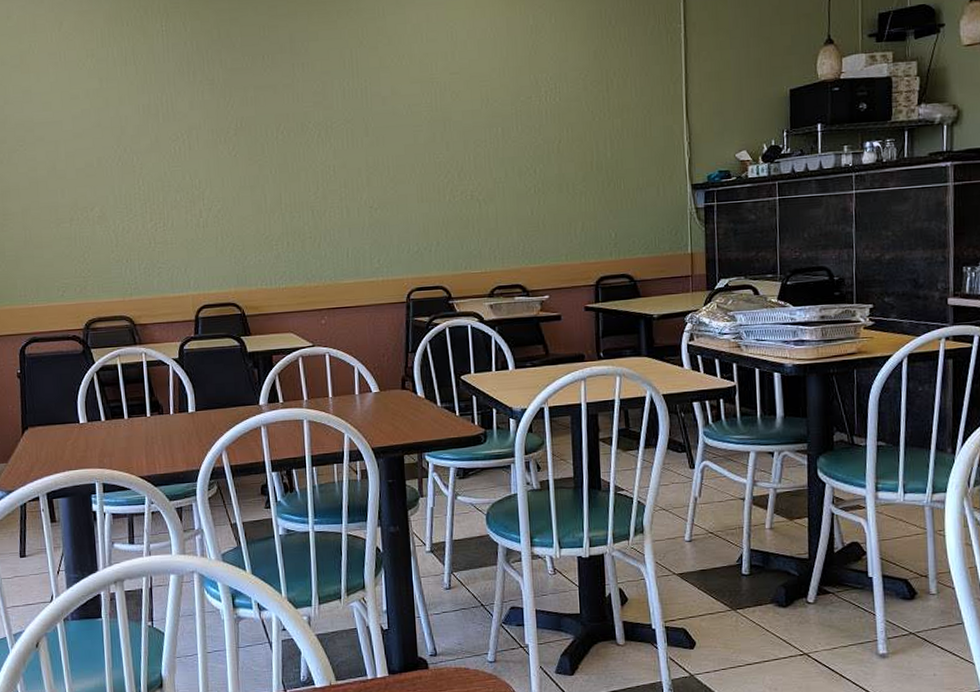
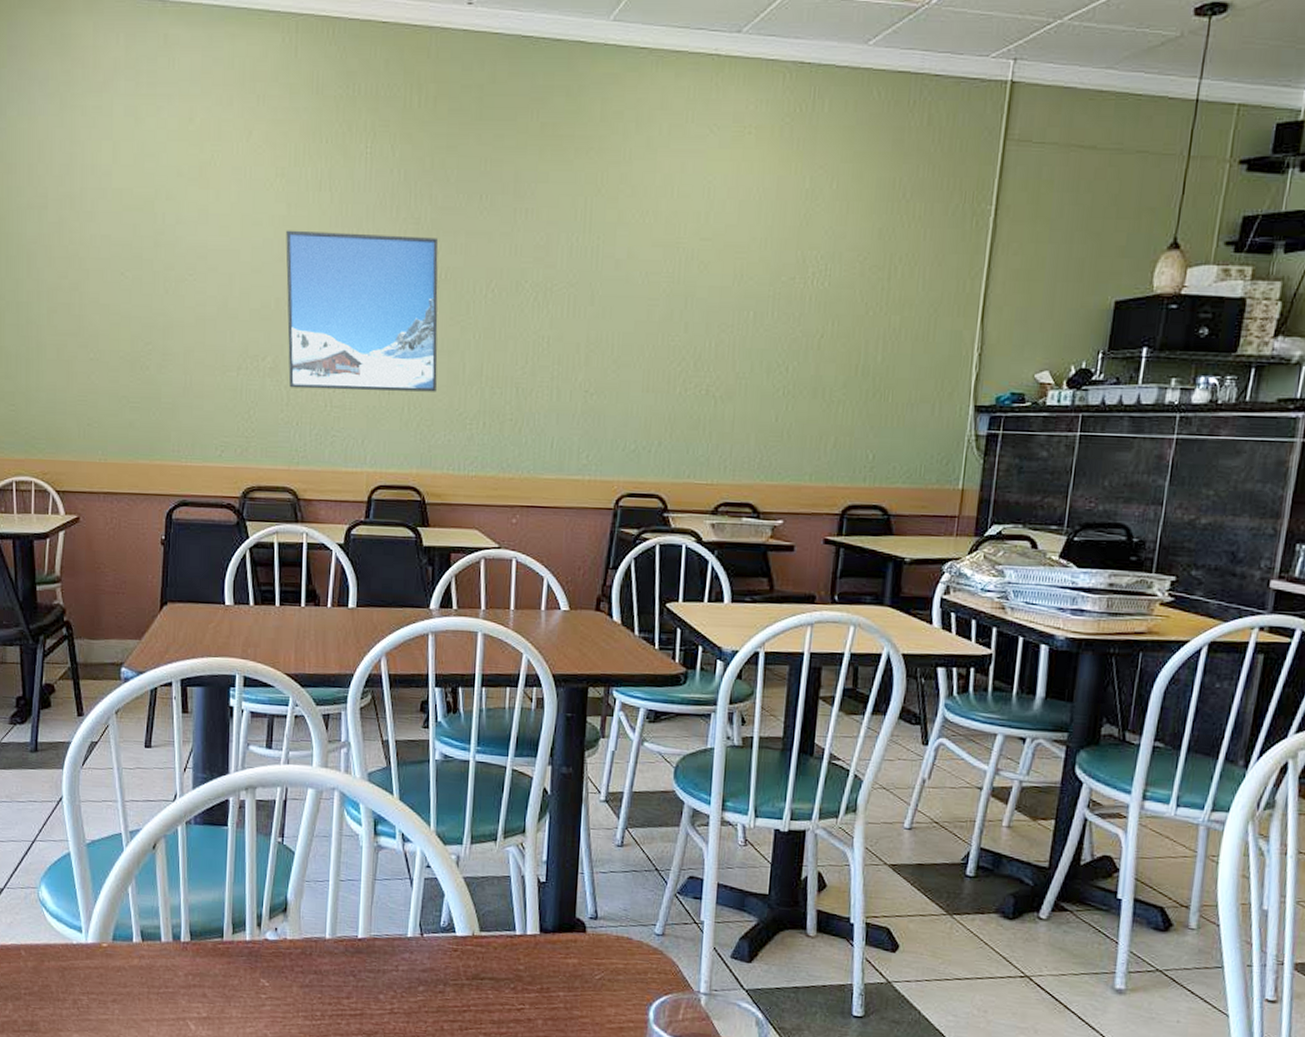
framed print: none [100,94,244,231] -> present [286,230,439,392]

